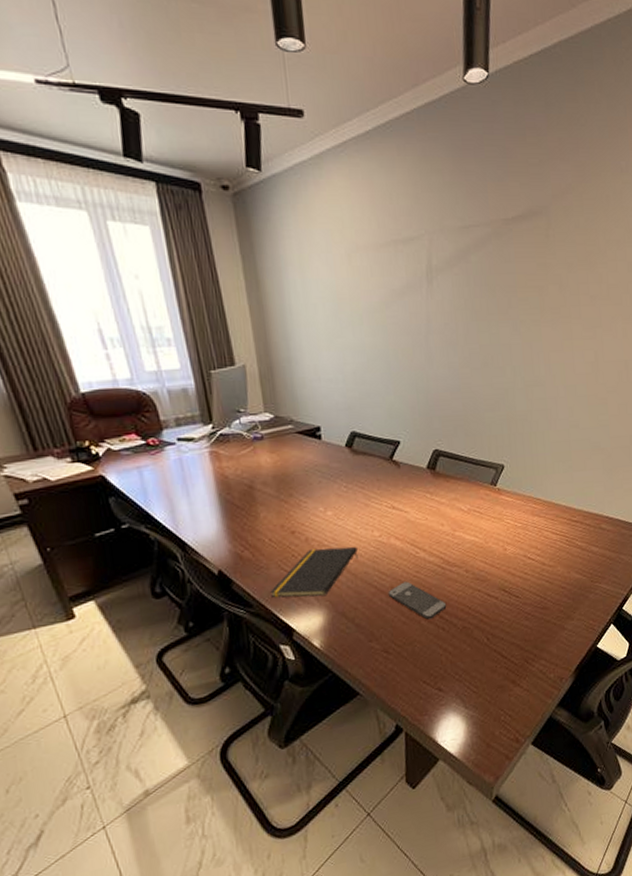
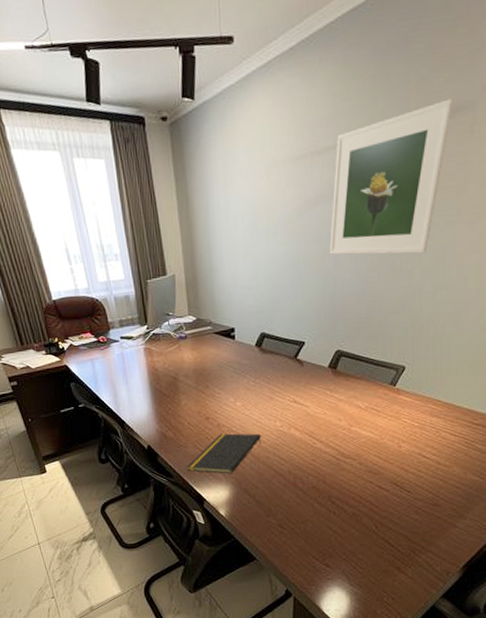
smartphone: present [388,581,447,620] -> none [286,468,339,503]
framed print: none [419,203,529,351] -> present [329,98,454,255]

